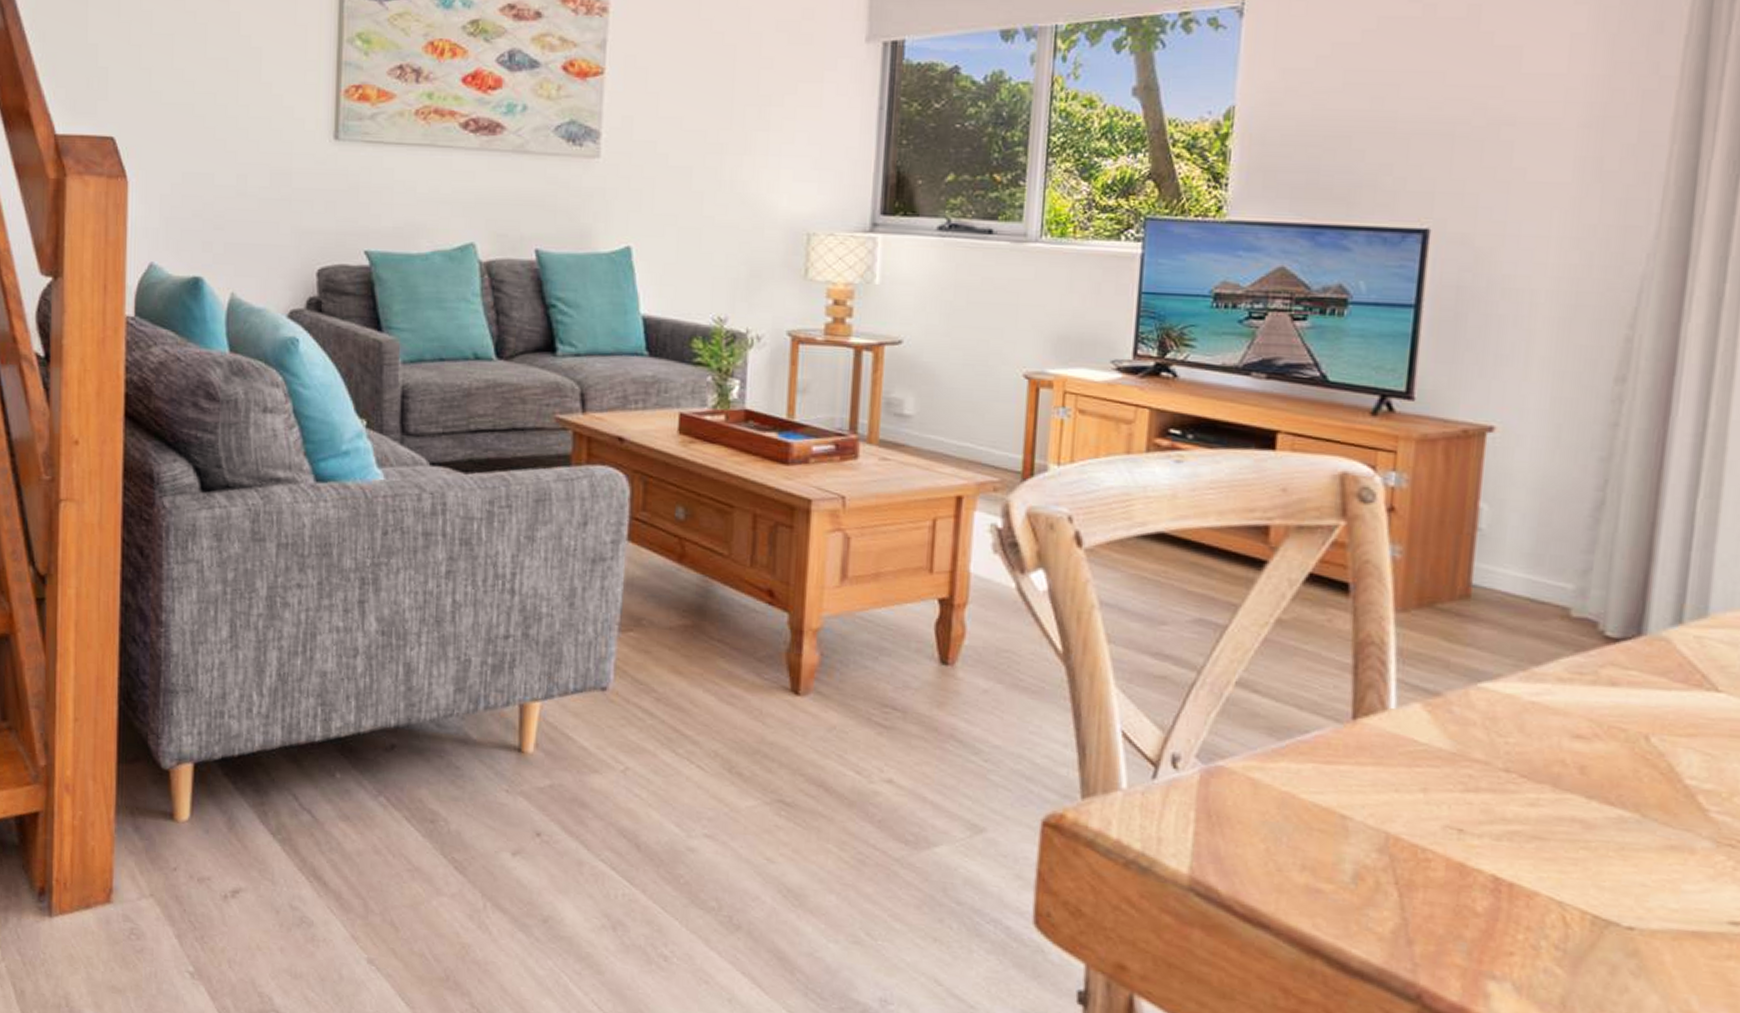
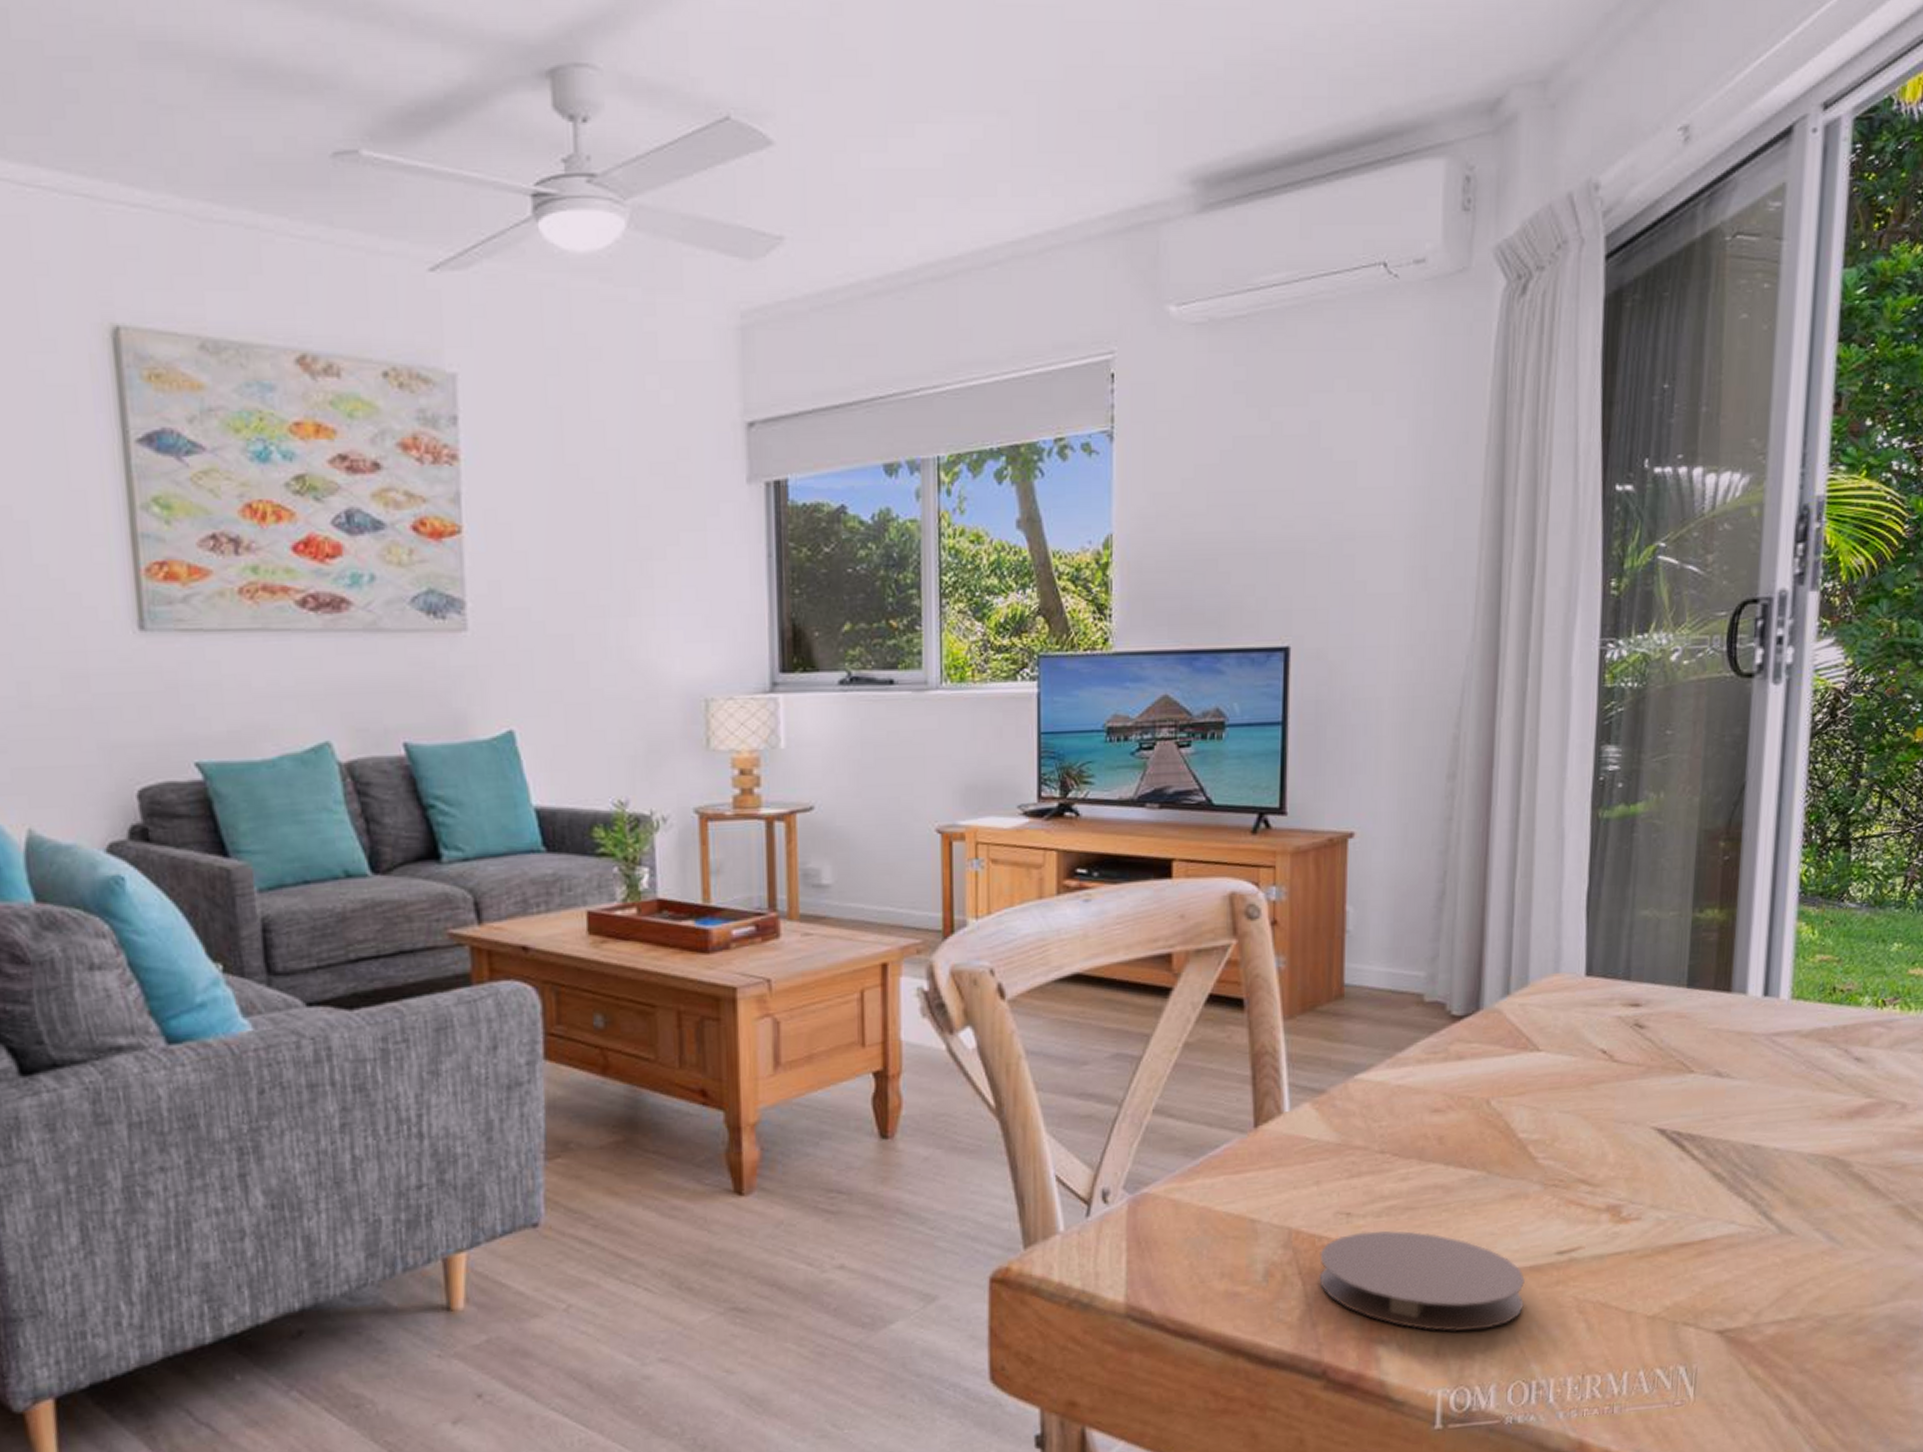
coaster: none [1419,852,1685,991] -> present [1319,1231,1525,1332]

